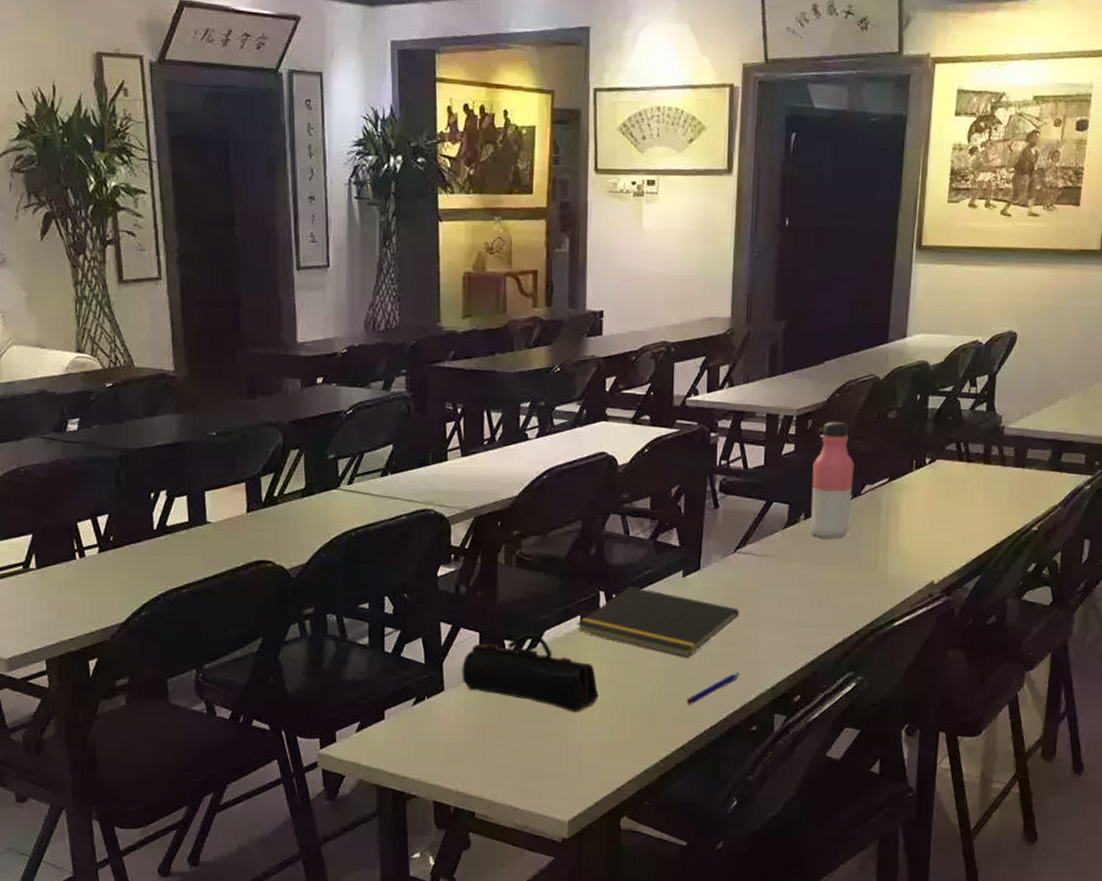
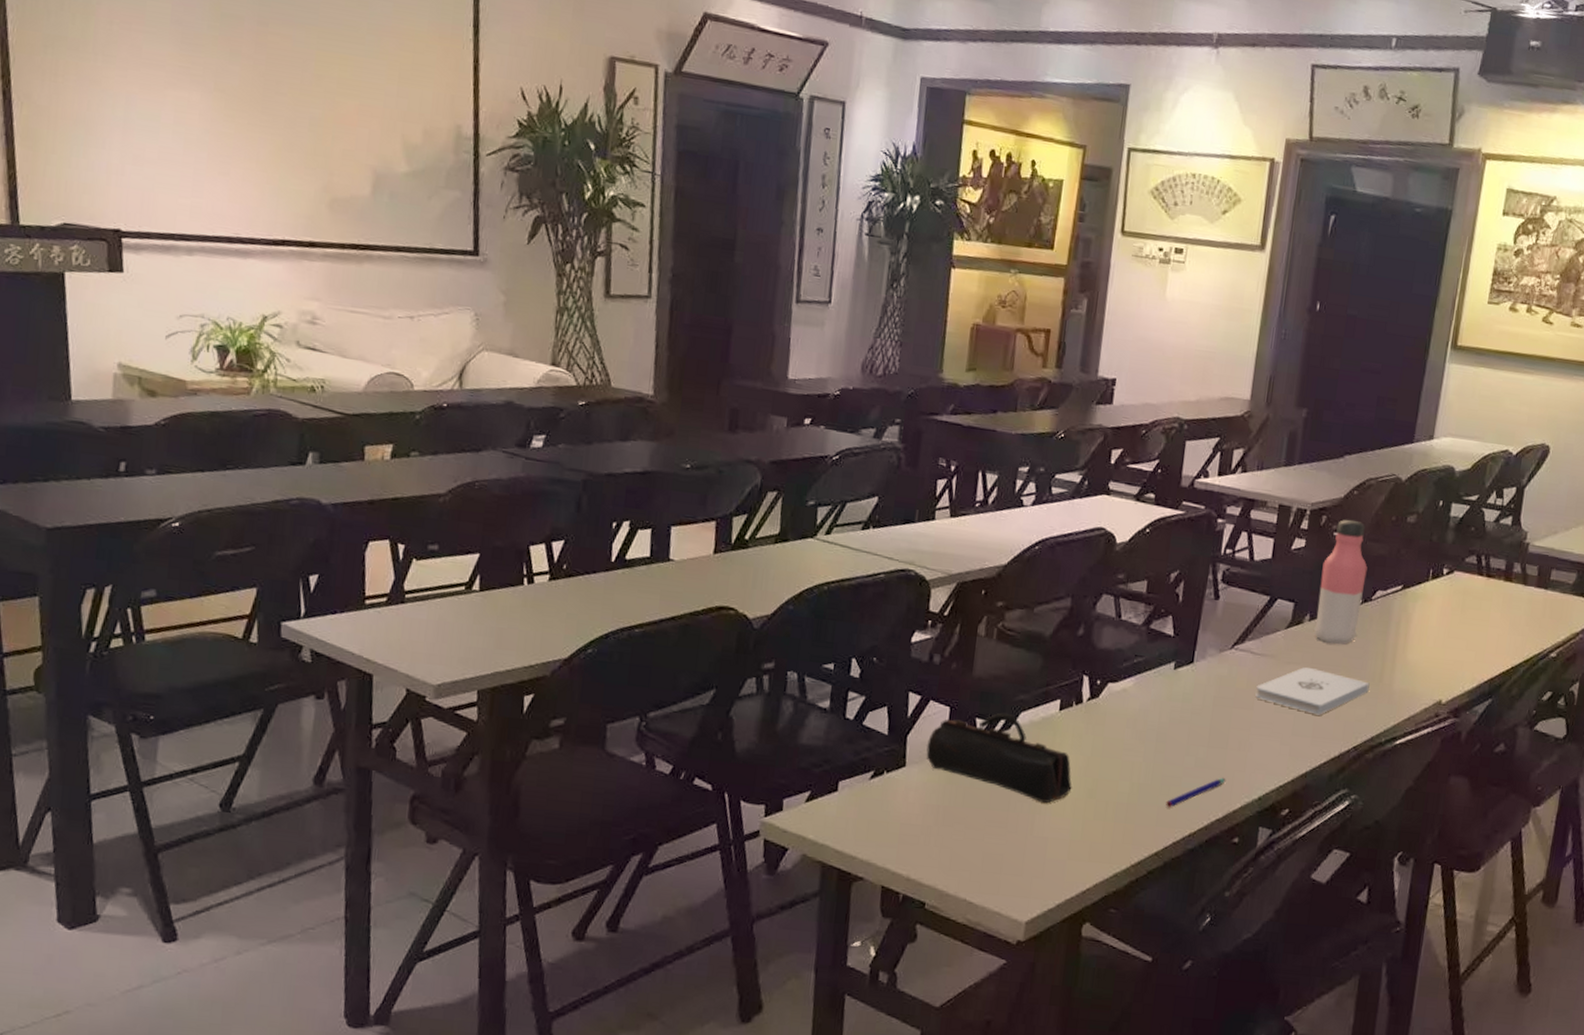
notepad: present [576,587,740,657] -> none [1055,674,1232,756]
notepad: none [760,563,866,606] -> present [1255,667,1370,715]

